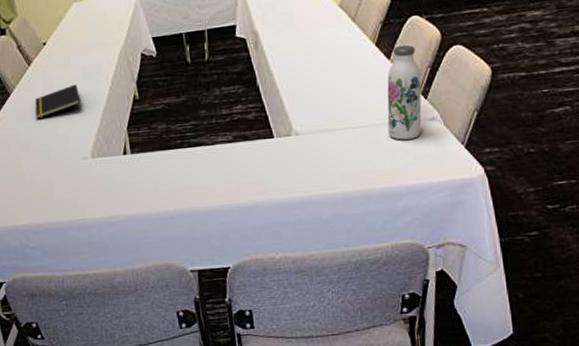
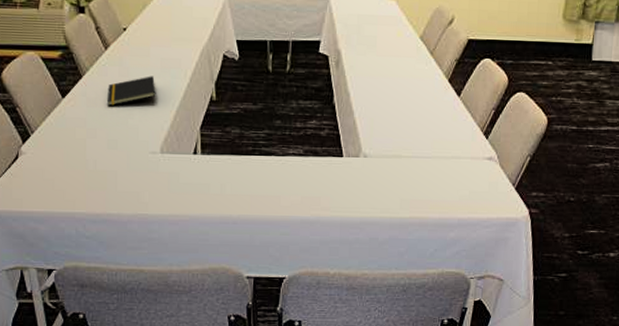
water bottle: present [387,44,422,140] -> none [449,84,485,175]

